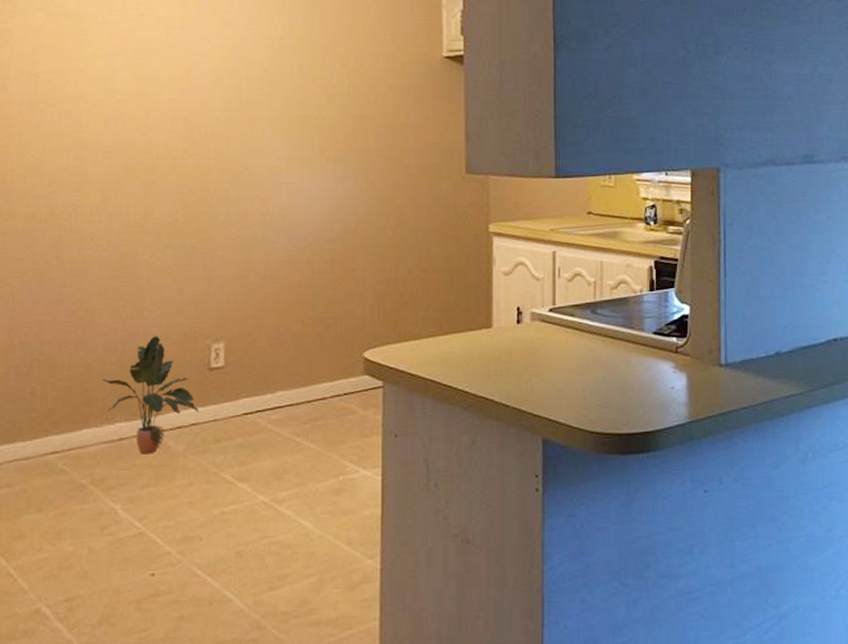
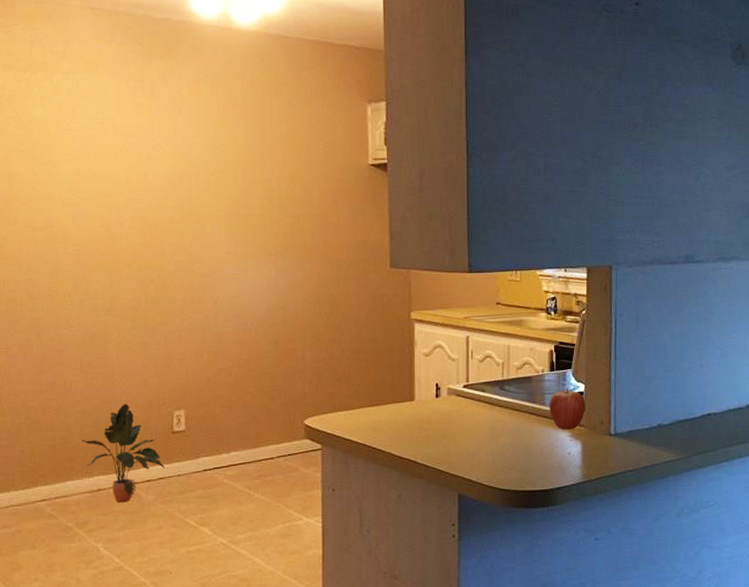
fruit: none [649,310,692,360] -> present [549,388,586,430]

